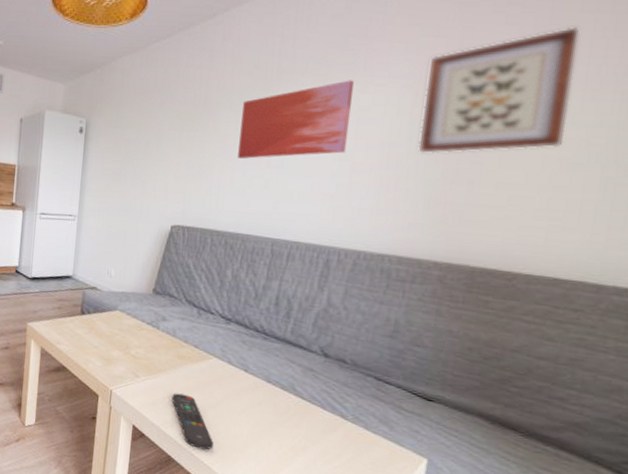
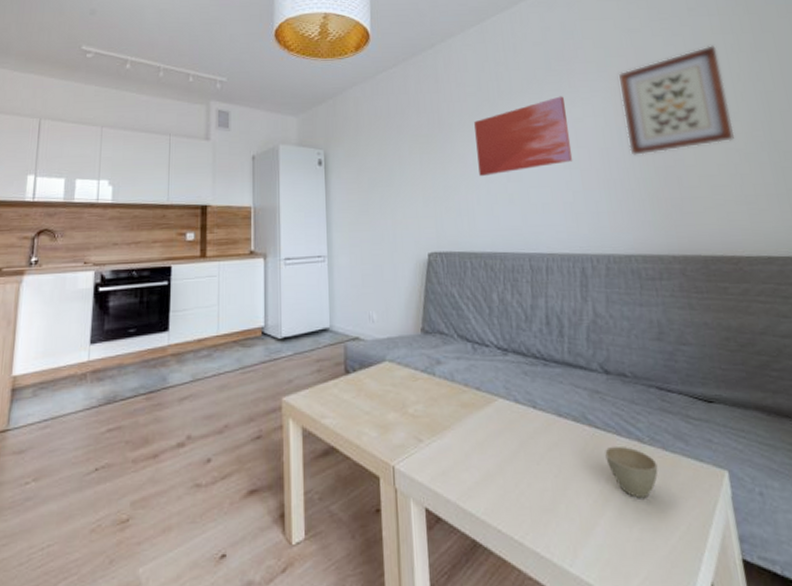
remote control: present [172,393,214,450] -> none [463,452,520,521]
cup: none [304,415,355,461] -> present [605,445,658,498]

